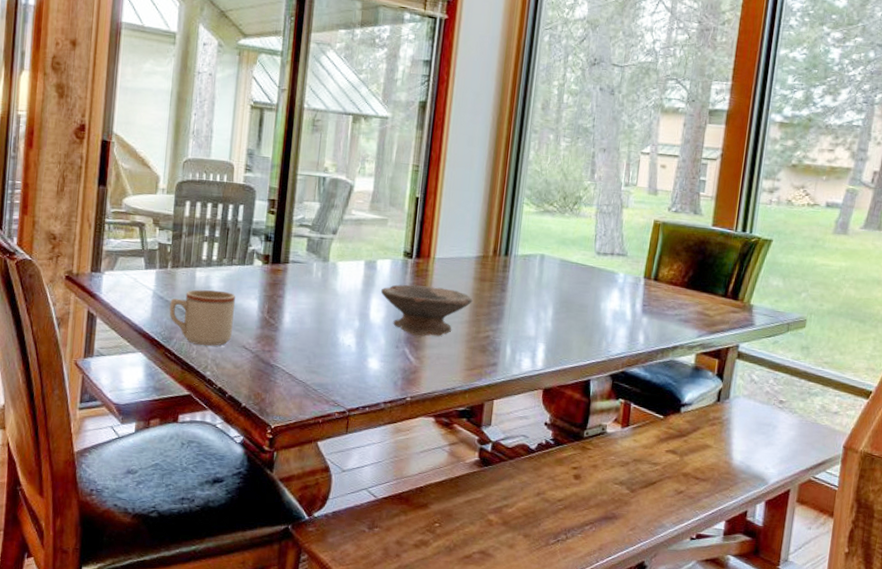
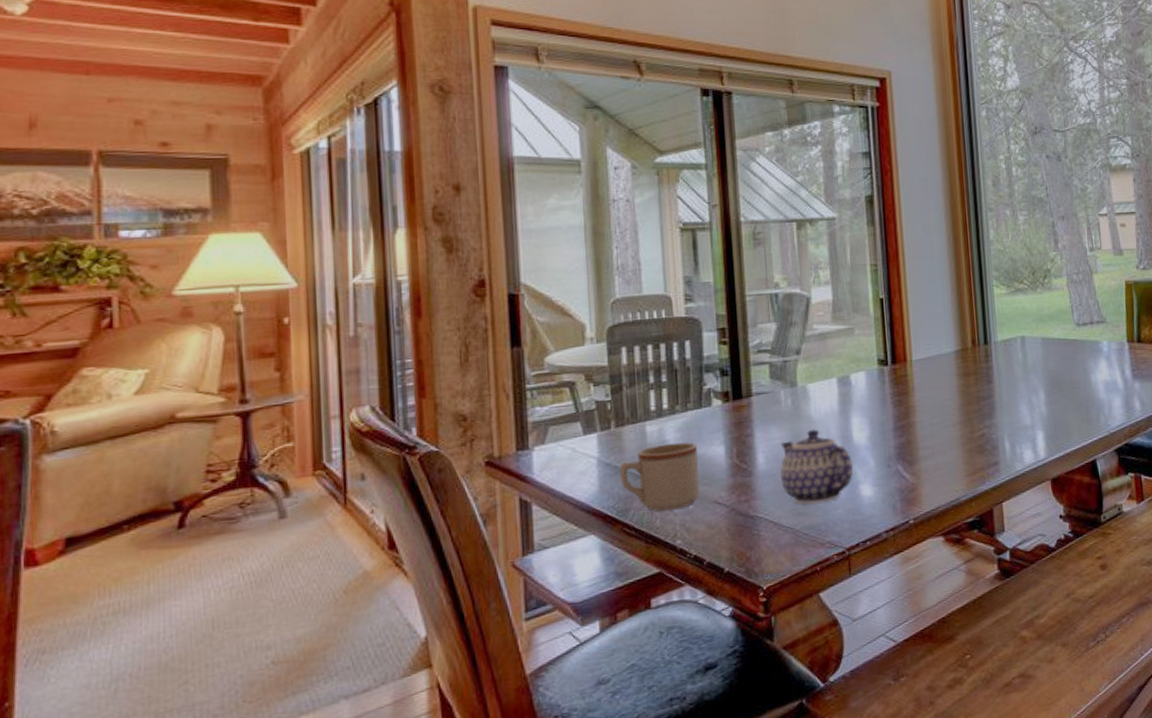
teapot: none [301,301,365,367] -> present [780,429,853,505]
bowl: present [380,284,473,337] -> none [859,391,960,451]

